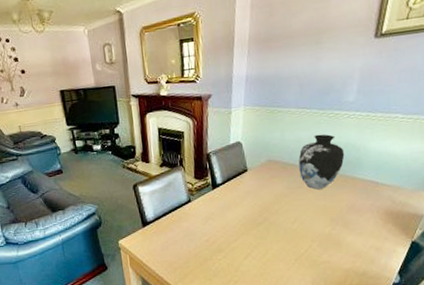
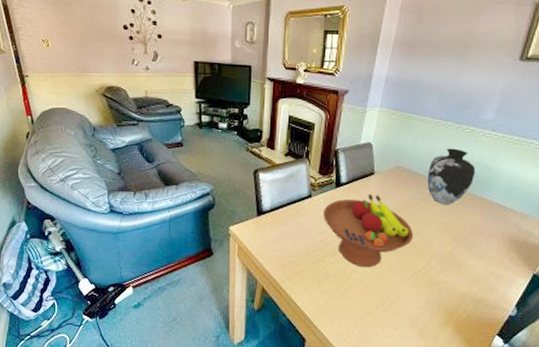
fruit bowl: none [204,190,293,260] -> present [323,194,414,268]

